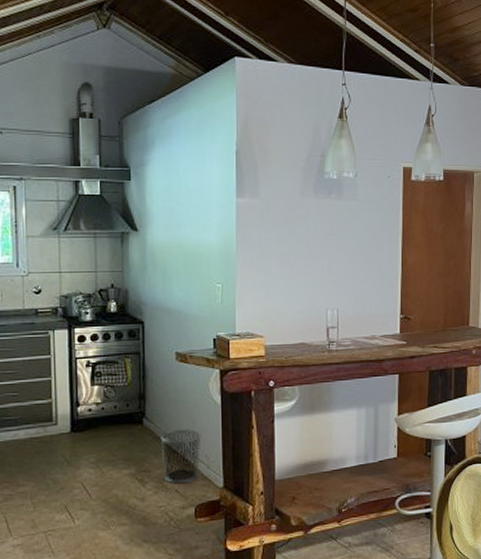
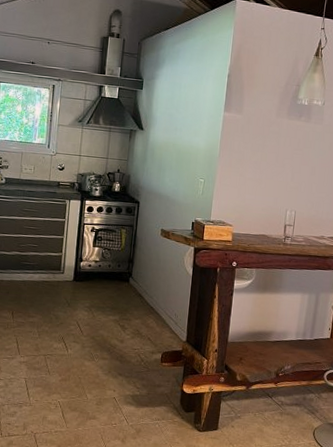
waste bin: present [160,428,201,484] -> none [140,290,174,334]

